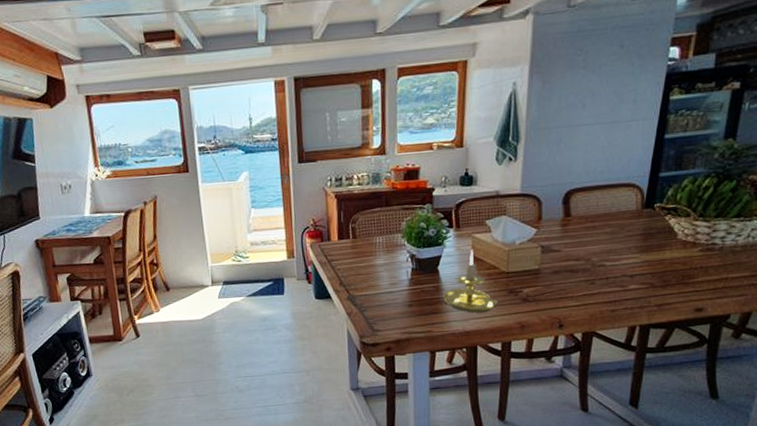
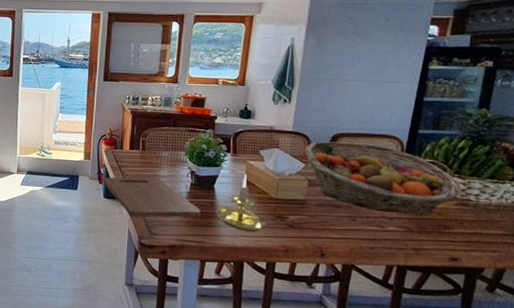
cutting board: none [312,268,426,315] -> present [103,177,201,218]
fruit basket: none [536,196,707,270] -> present [305,141,462,215]

